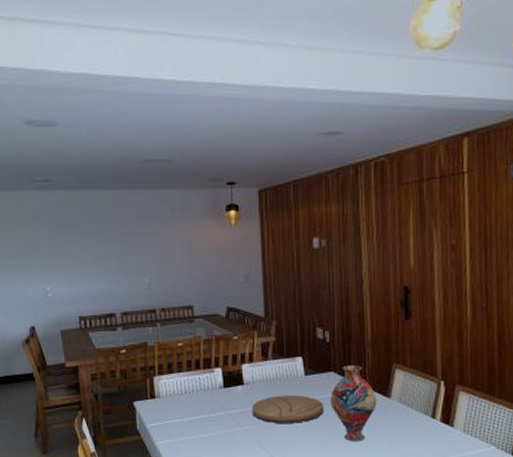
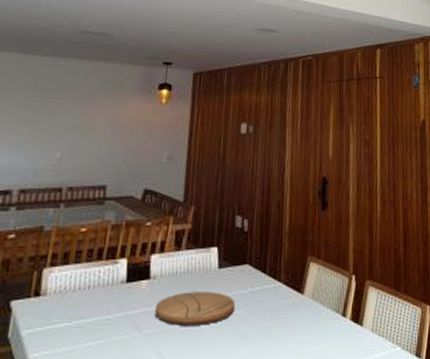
vase: present [330,365,377,441] -> none [242,257,290,345]

